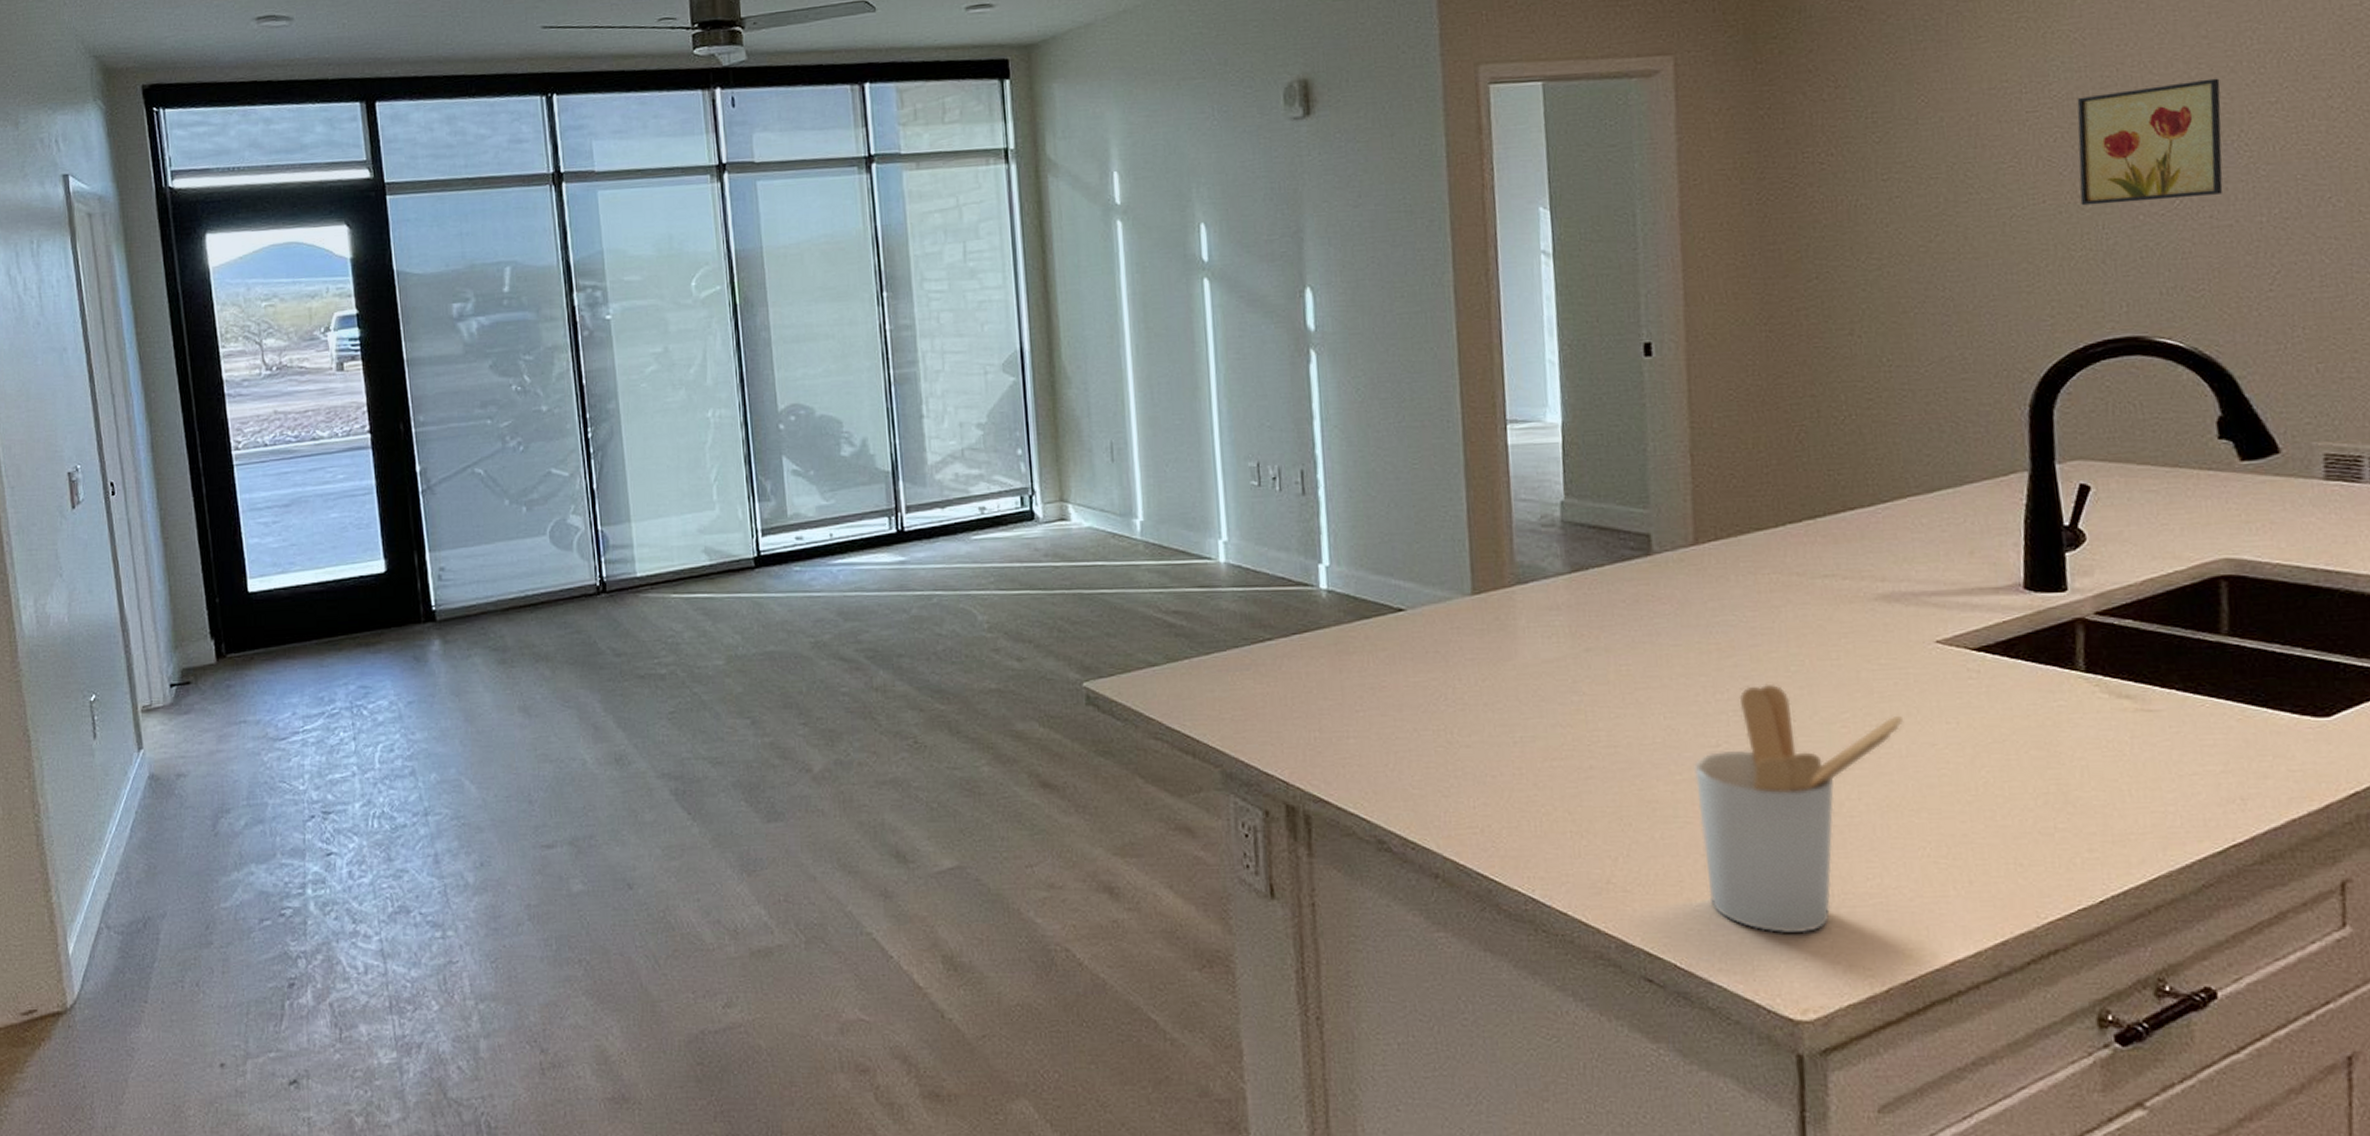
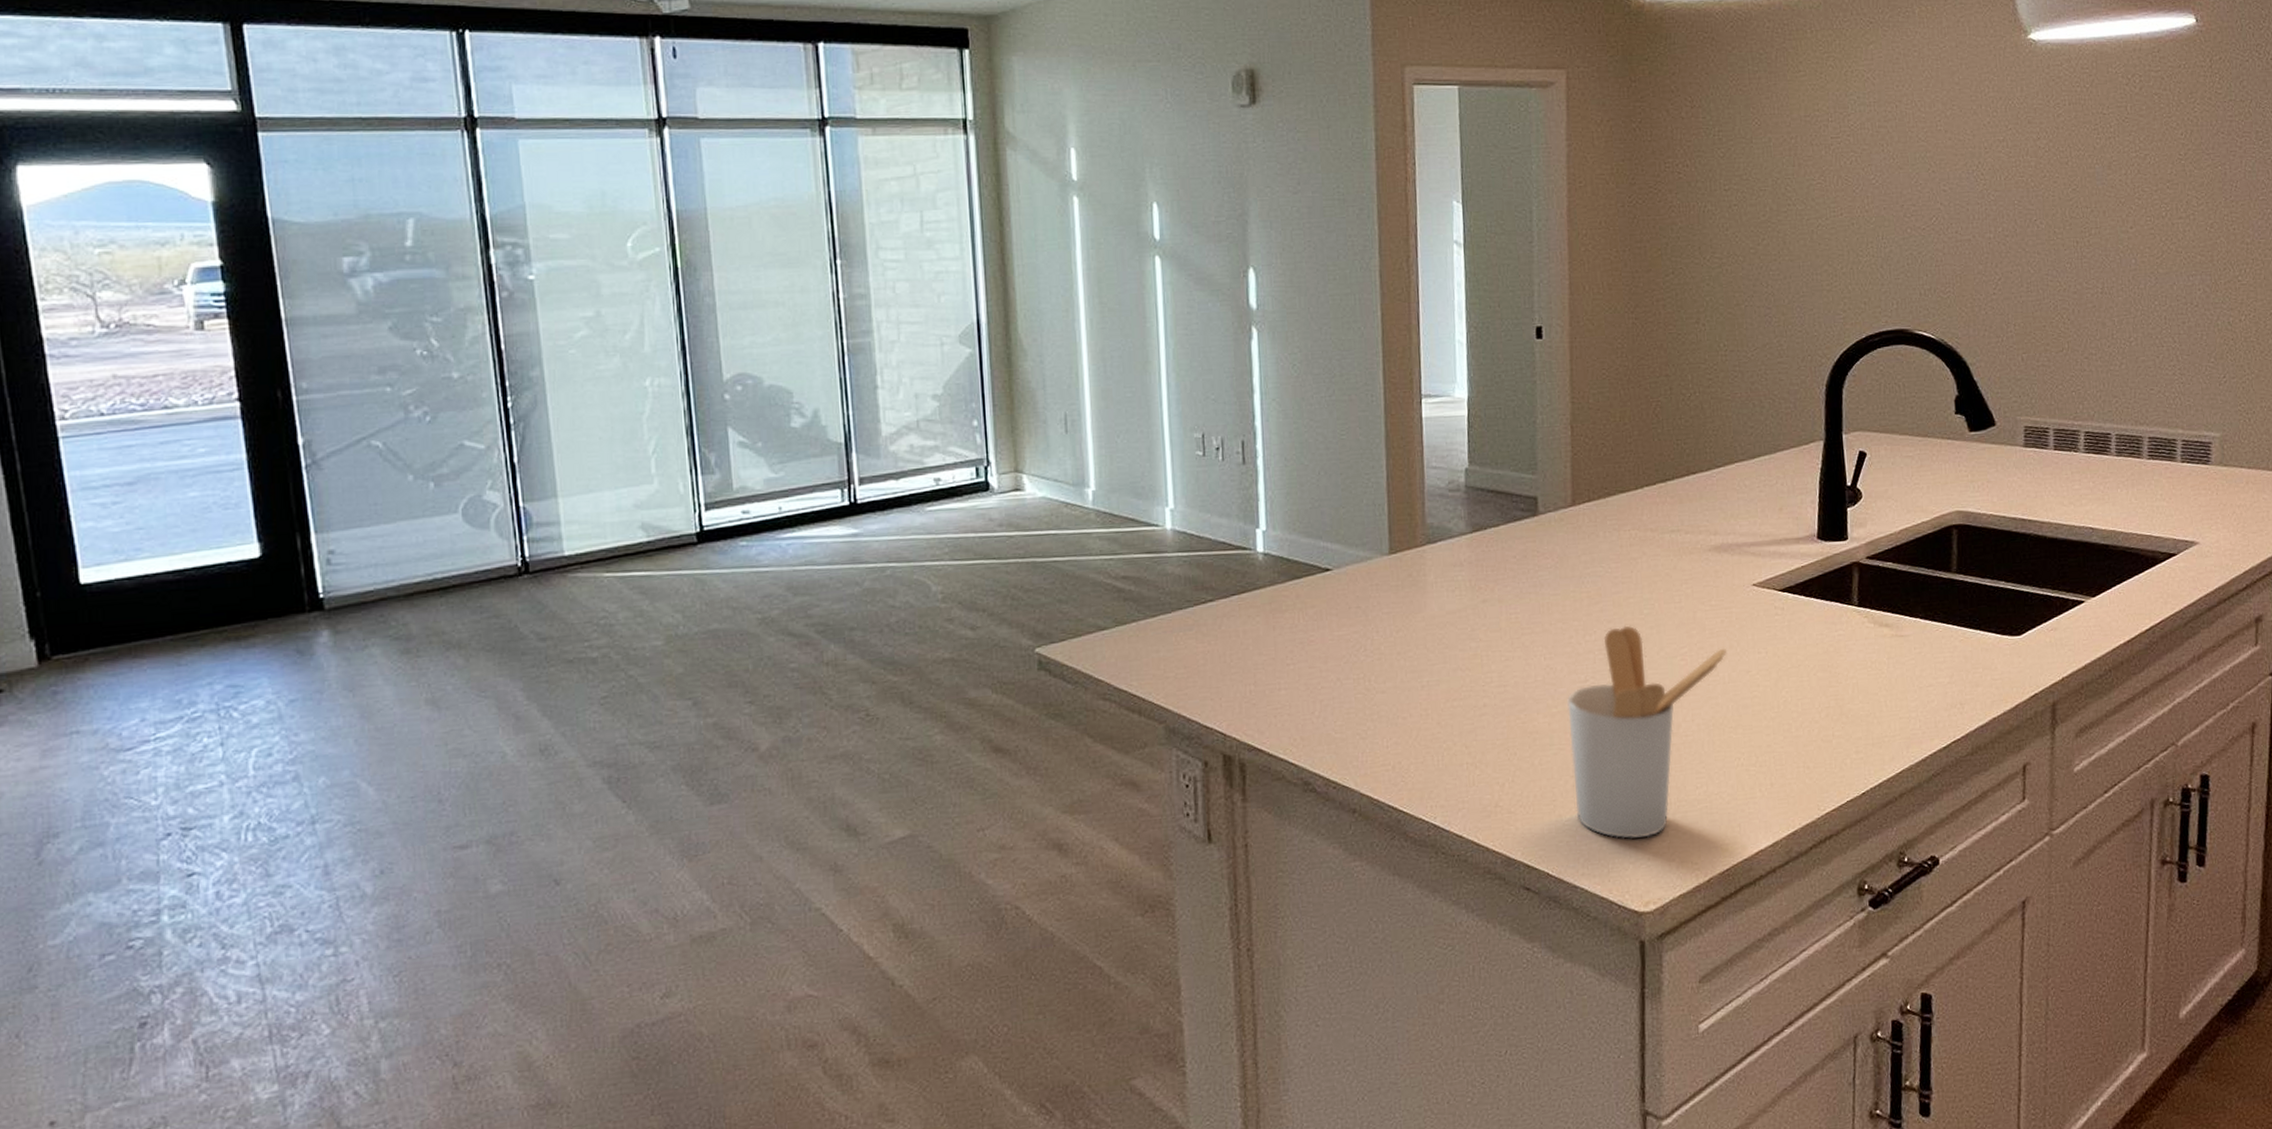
wall art: present [2077,78,2223,206] -> none [1867,118,1966,219]

